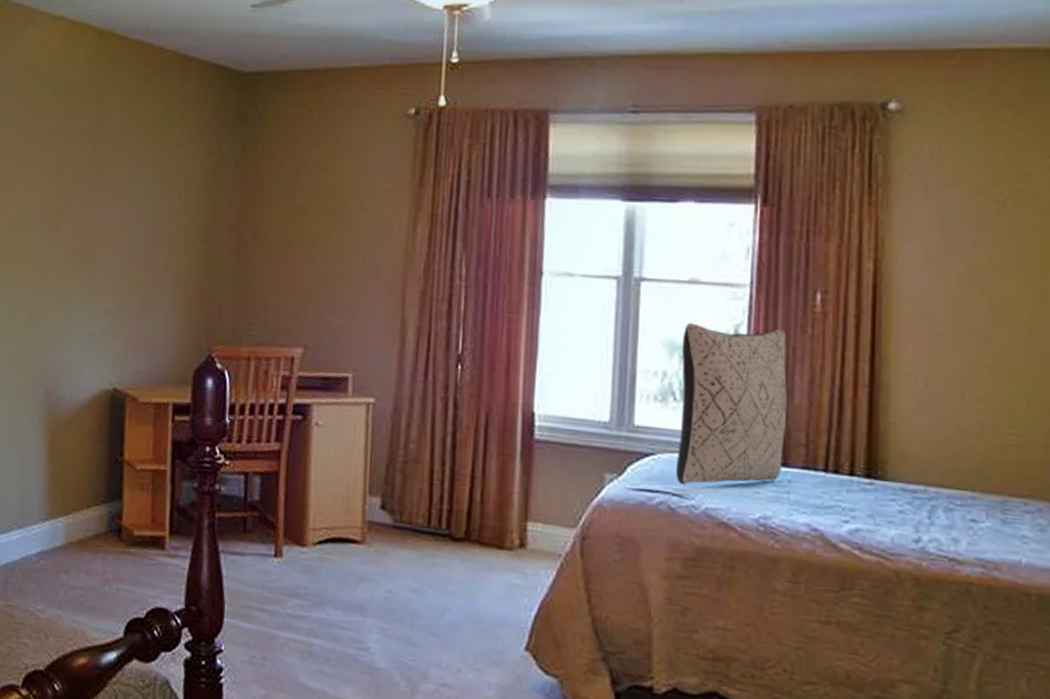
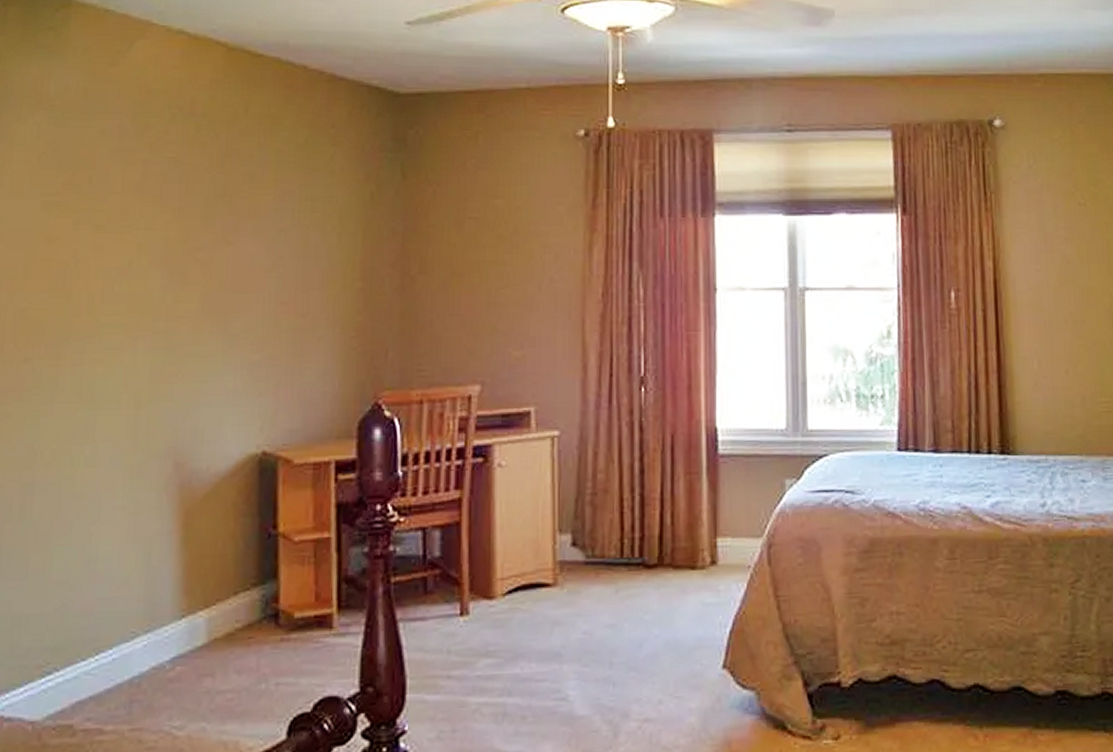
pillow: present [675,323,787,486] -> none [844,326,935,482]

